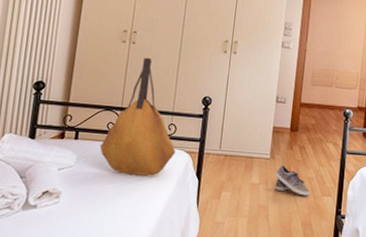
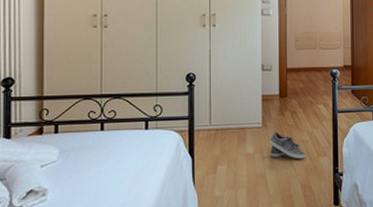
tote bag: present [99,57,176,176] -> none [82,40,164,162]

